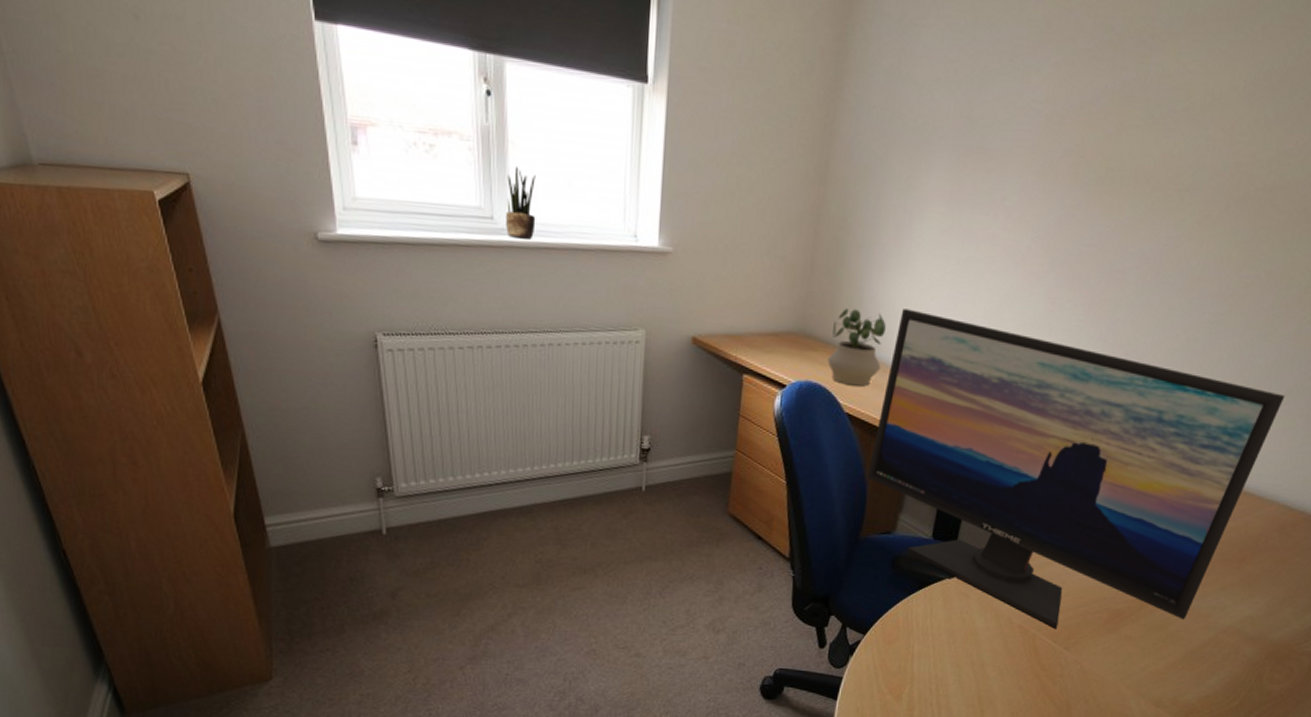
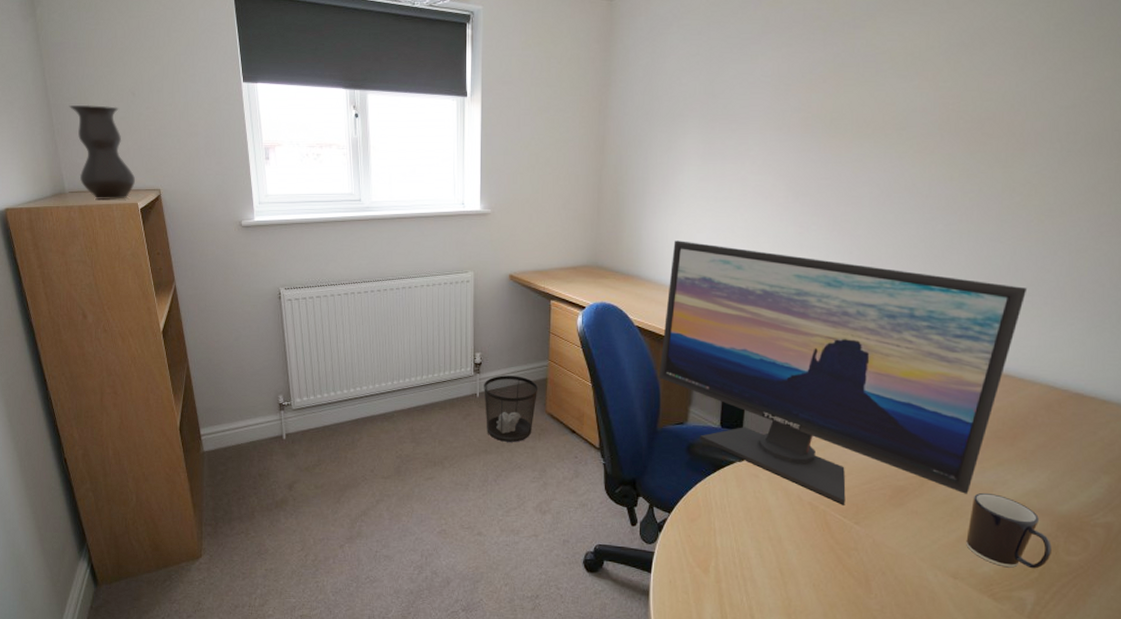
vase: none [27,23,147,183] -> present [69,104,135,199]
potted plant: present [506,167,536,241] -> none [370,163,391,214]
waste bin: none [651,465,721,548] -> present [484,375,539,442]
potted plant: present [827,308,886,387] -> none [617,244,662,304]
mug: none [1174,618,1258,697] -> present [966,492,1052,569]

